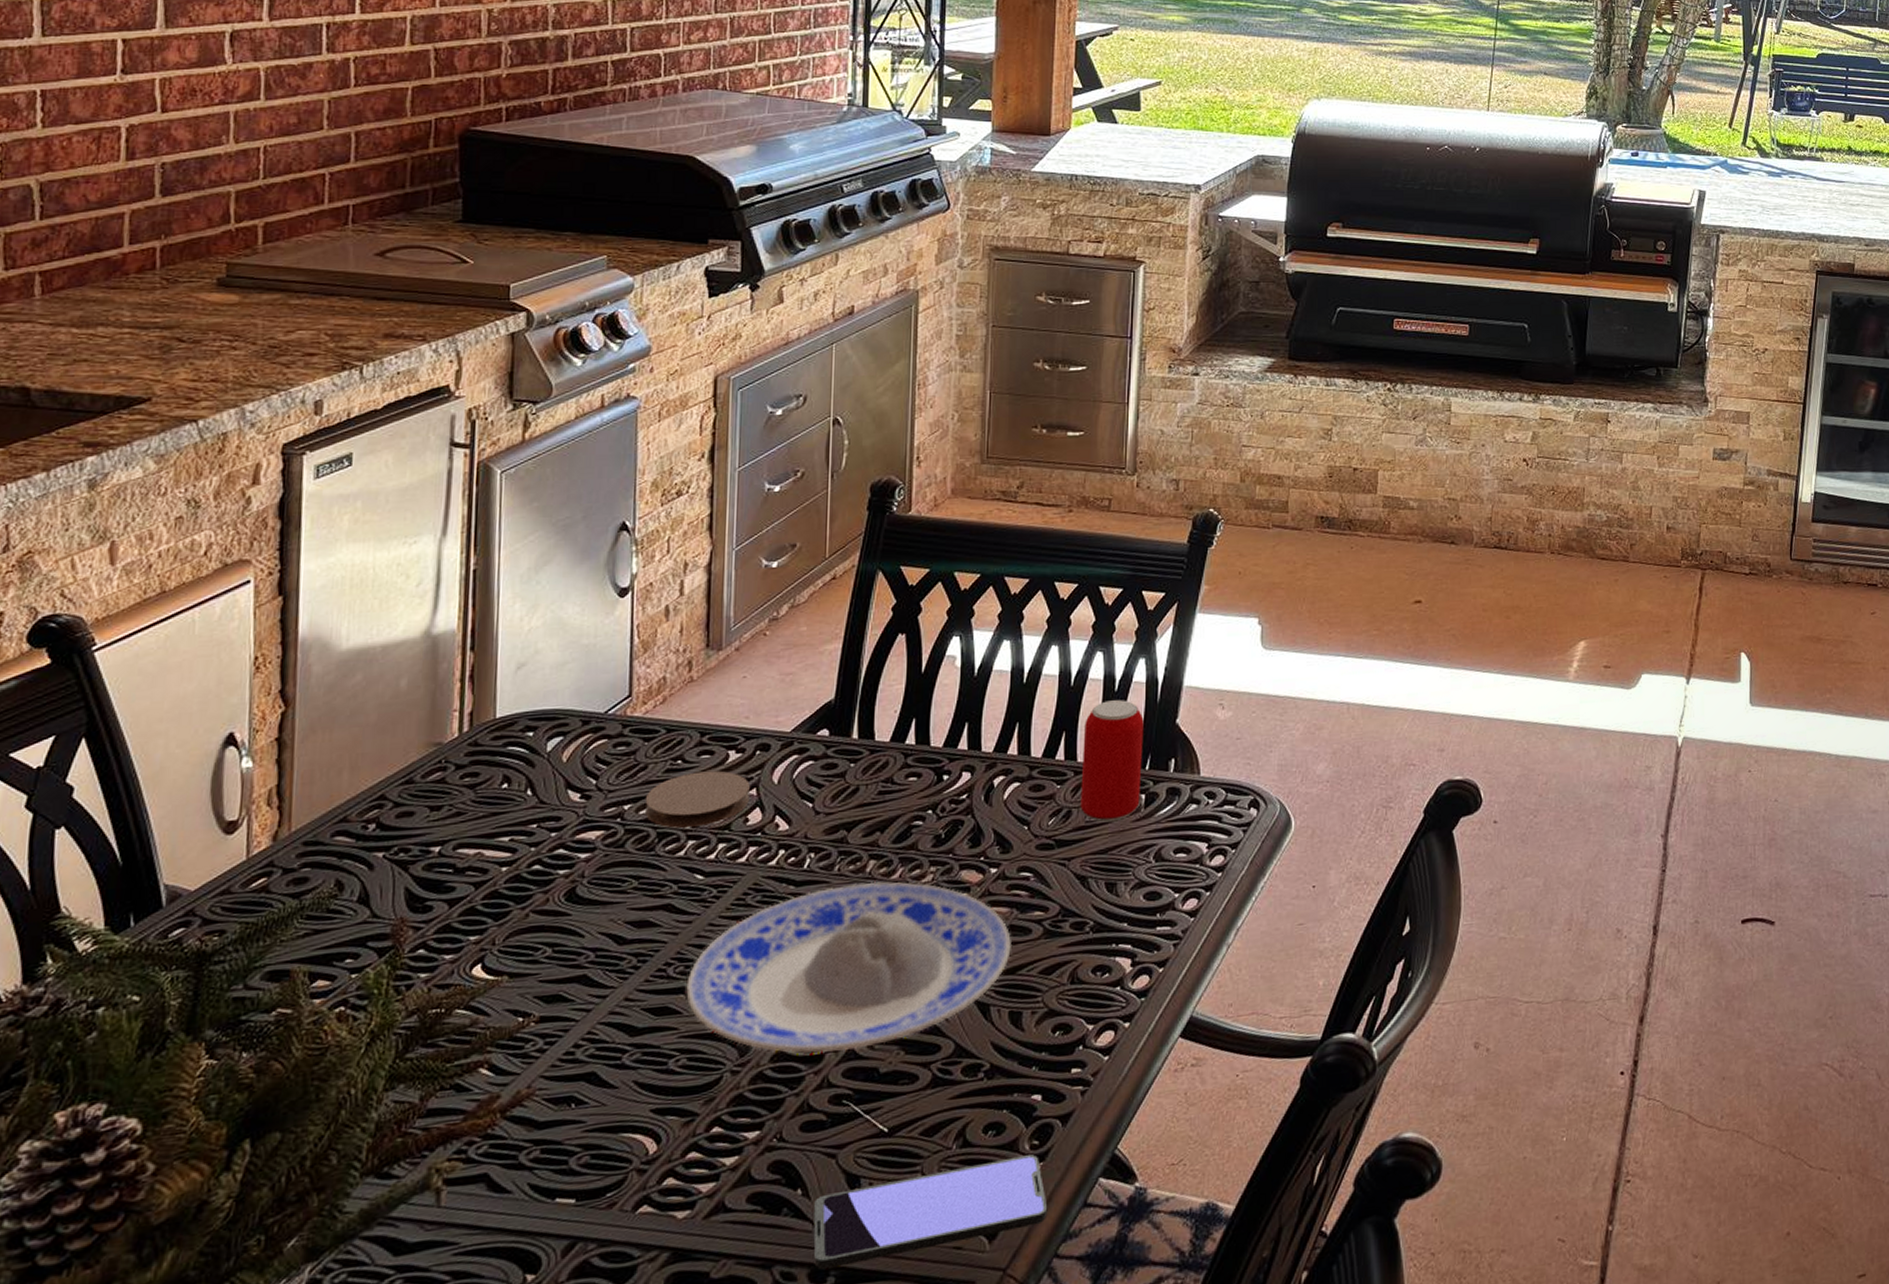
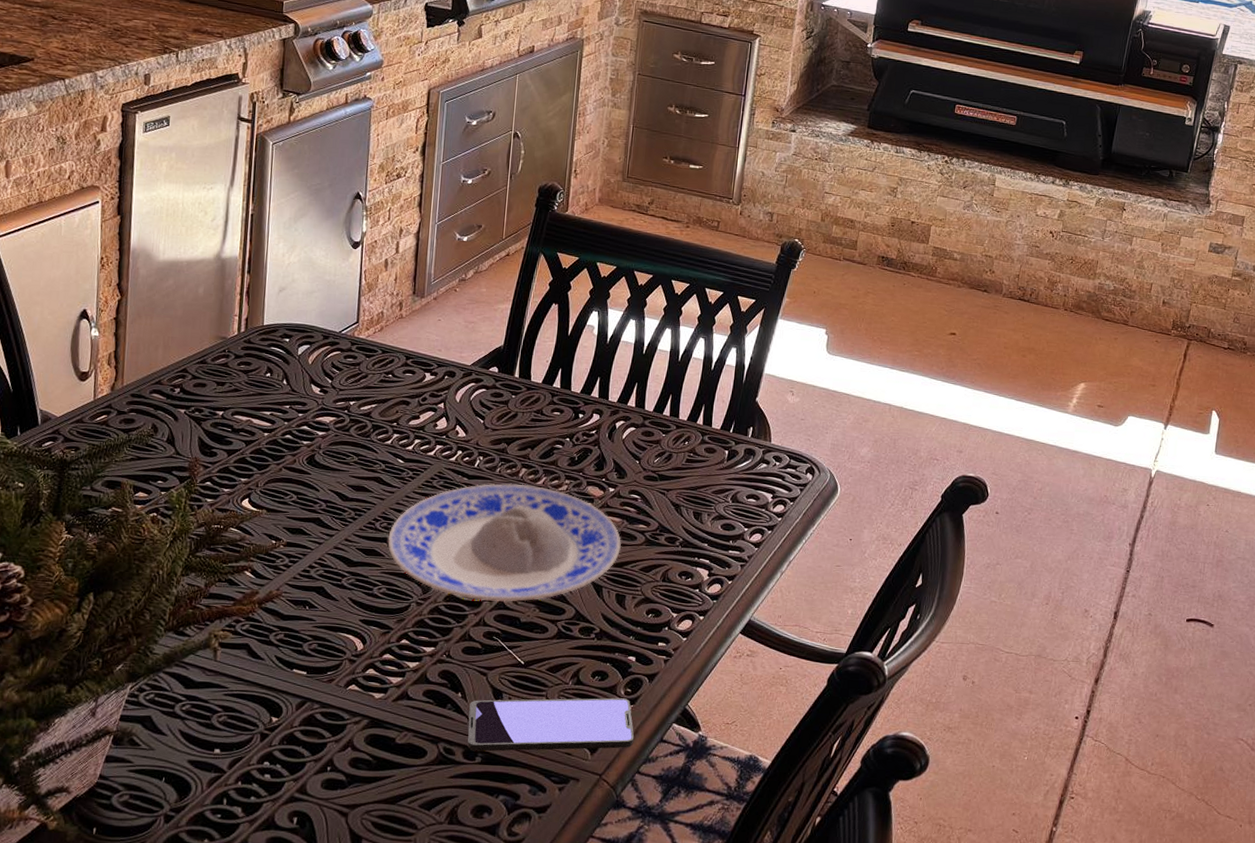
coaster: present [644,770,750,828] -> none [364,385,439,425]
beverage can: present [1080,700,1144,823] -> none [679,376,732,468]

